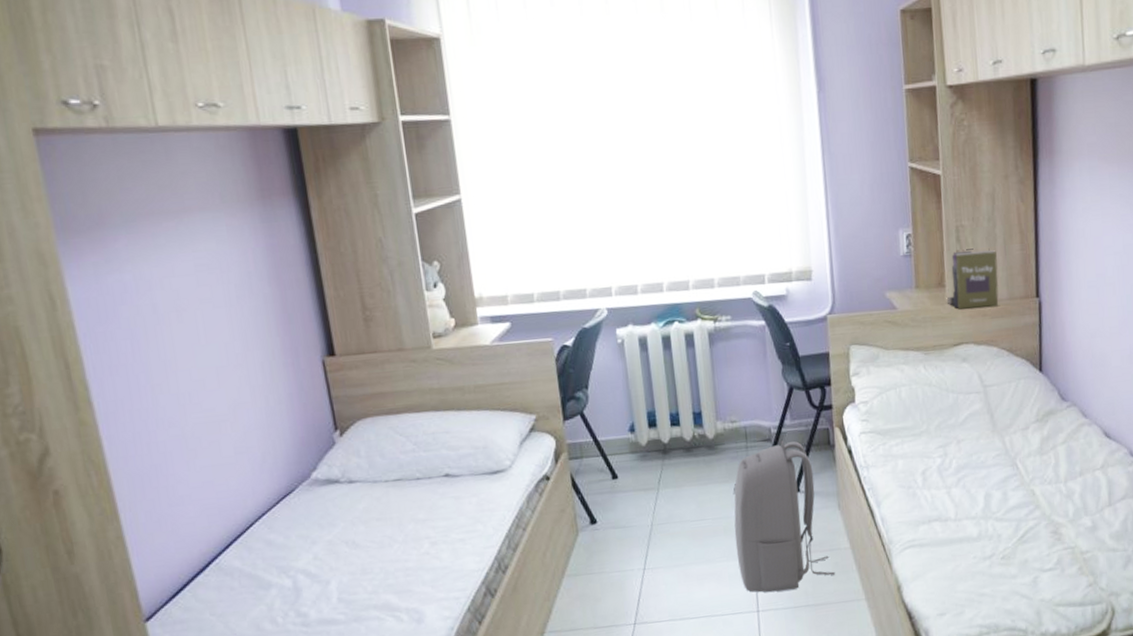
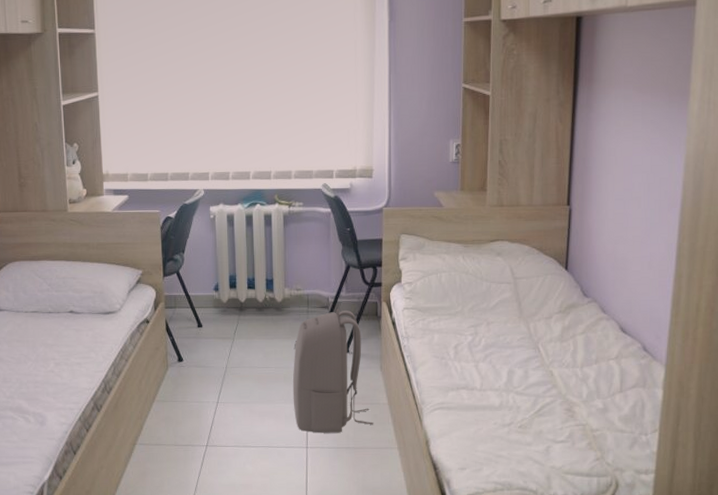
books: present [946,248,999,309] -> none [487,160,534,211]

